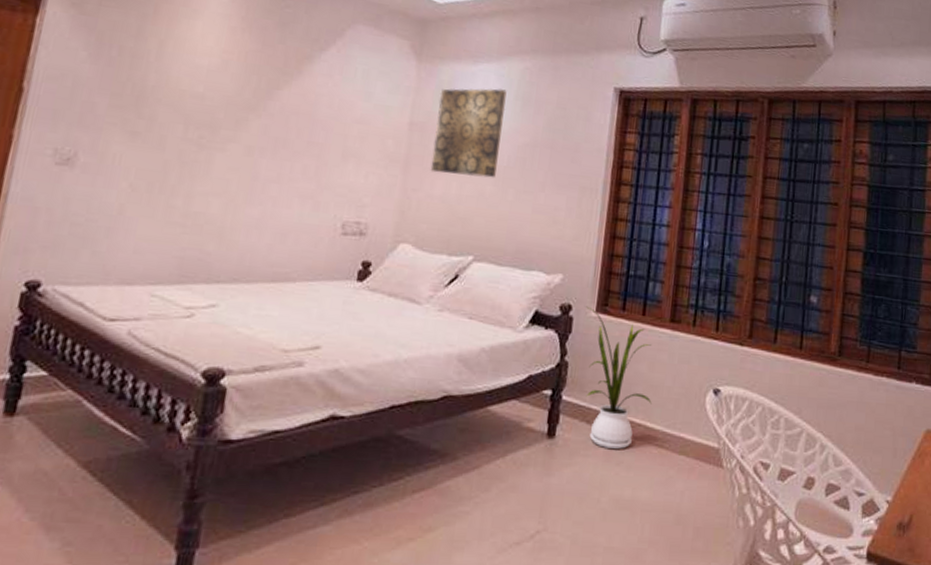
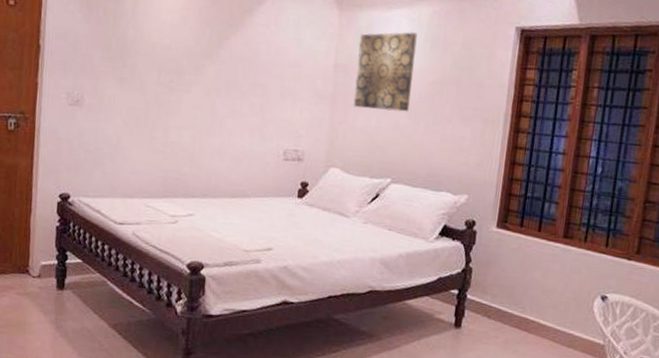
house plant: present [585,306,652,449] -> none [487,222,546,340]

